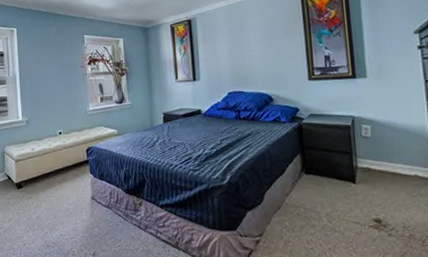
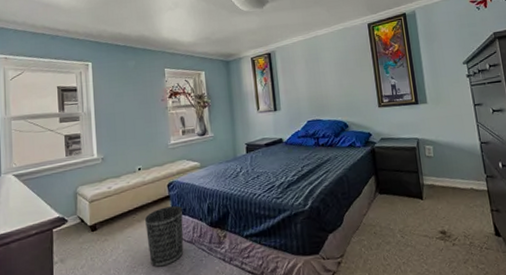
wastebasket: none [64,171,101,227] -> present [144,206,184,267]

